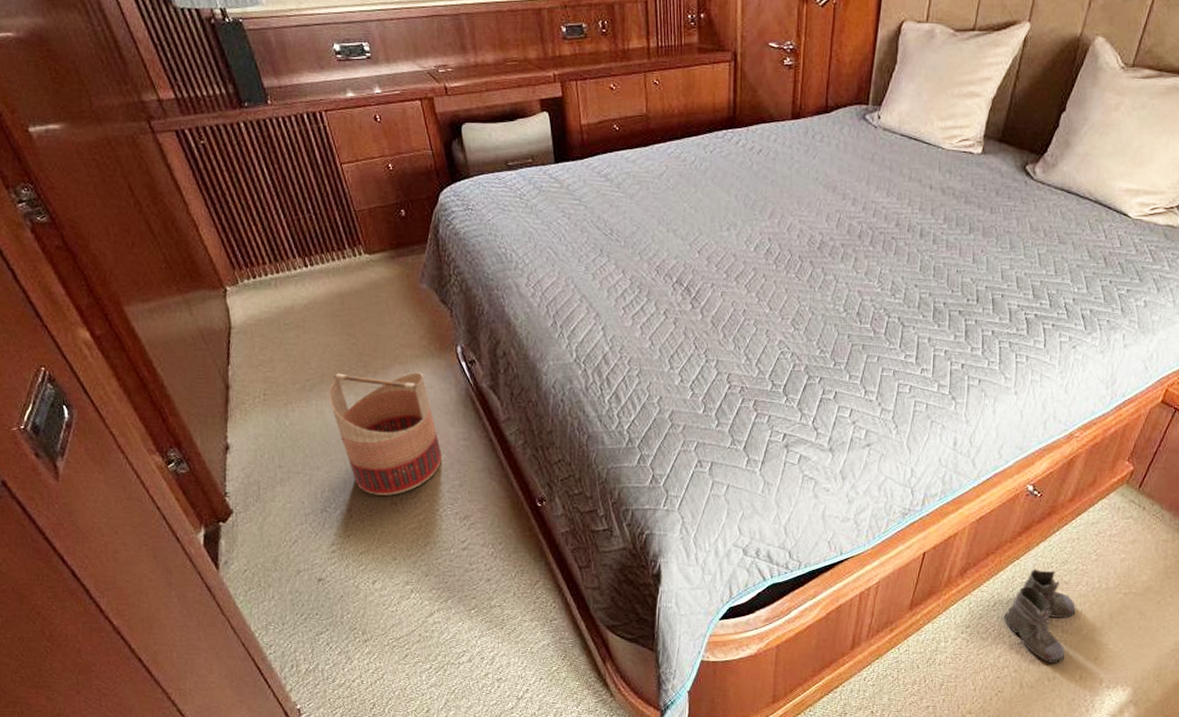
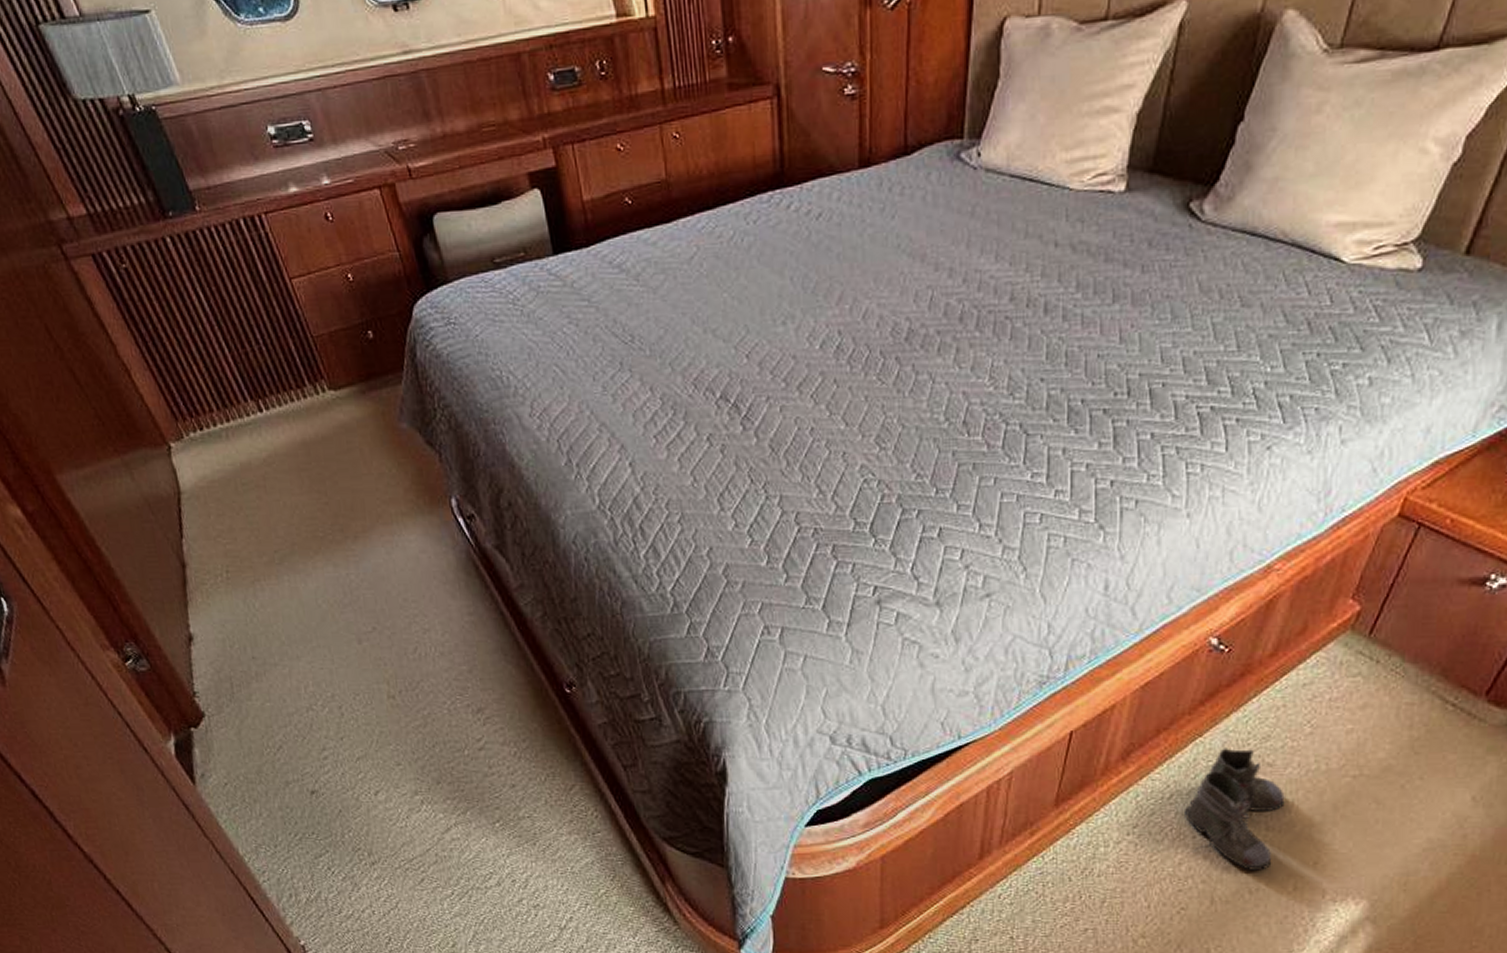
basket: present [329,372,443,495] -> none [302,534,445,688]

